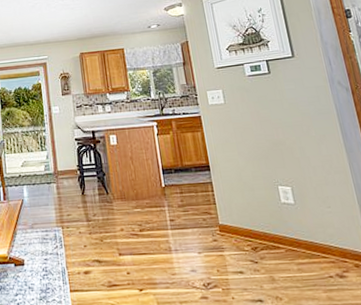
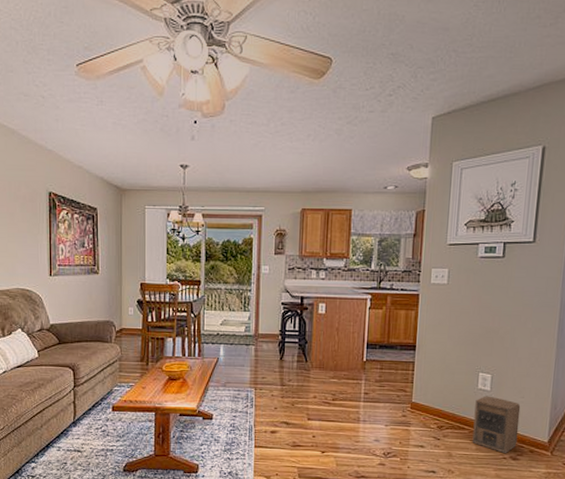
speaker: none [283,209,339,271] -> present [472,396,521,453]

